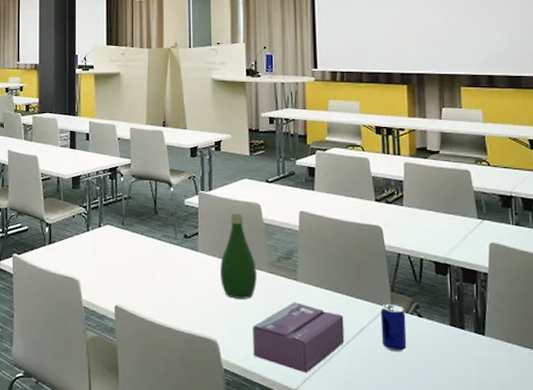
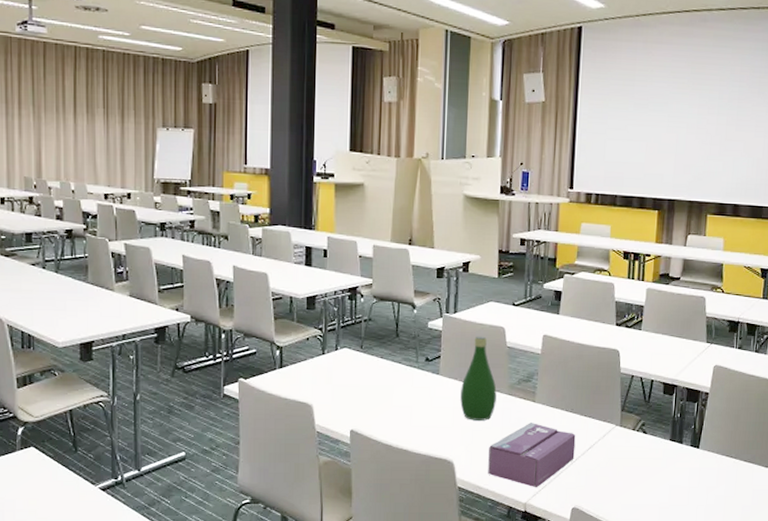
beer can: present [380,303,407,352] -> none [608,422,632,466]

